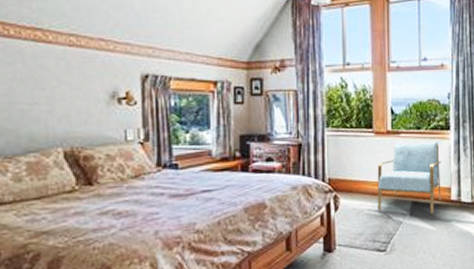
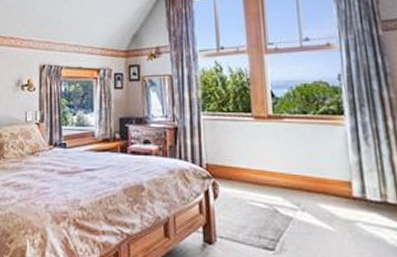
chair: present [377,140,441,214] -> none [259,125,340,212]

